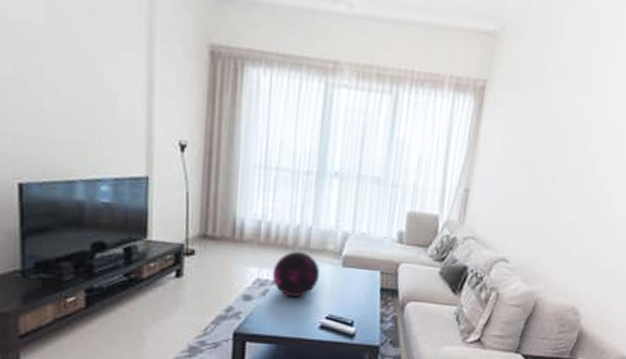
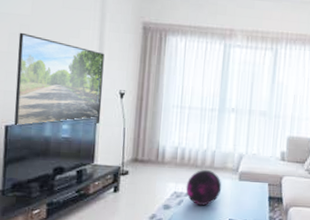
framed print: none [28,49,156,187] -> present [14,32,105,125]

